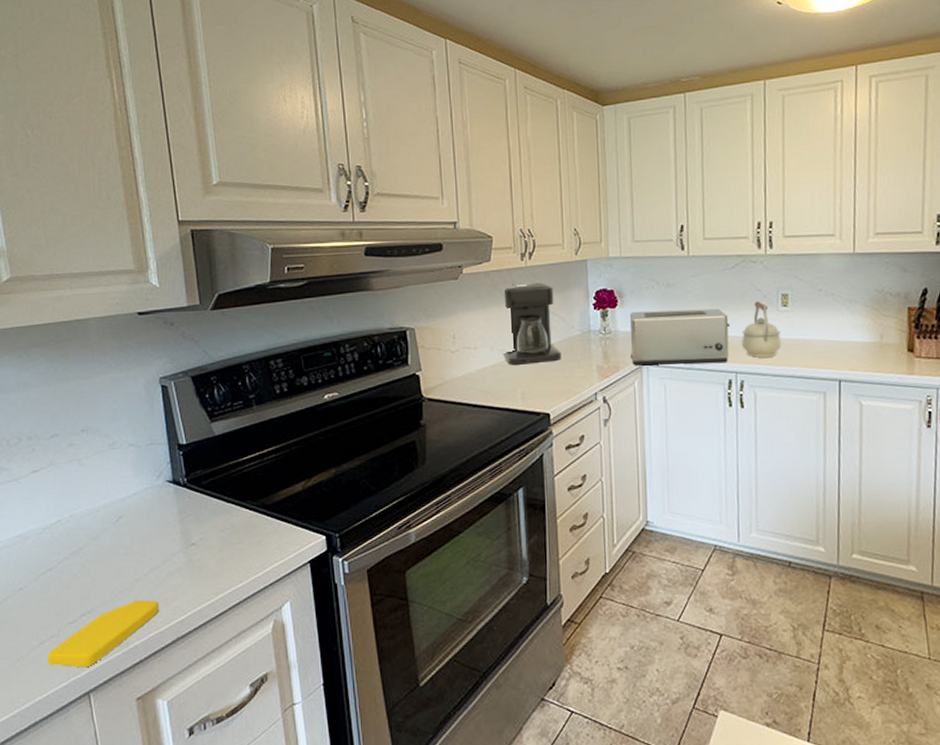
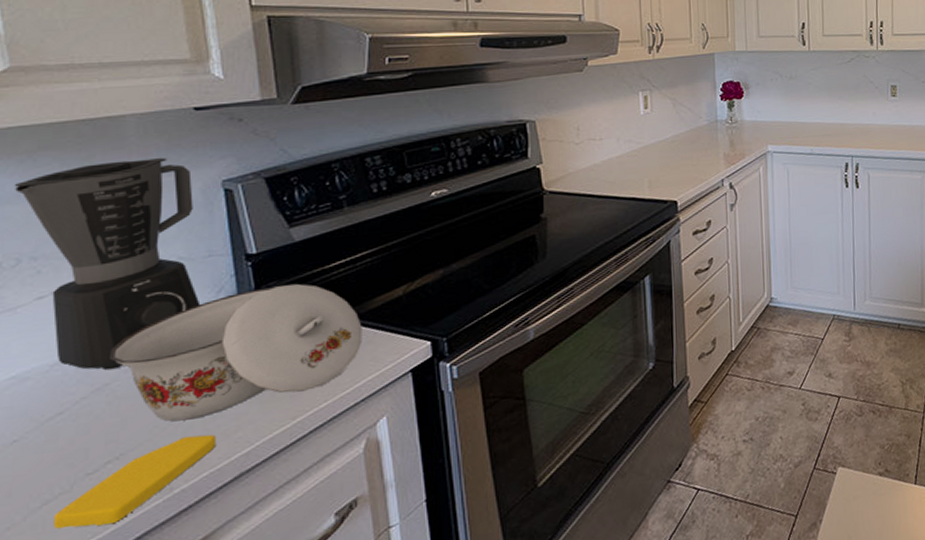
blender: none [15,356,146,537] -> present [13,158,201,371]
cooking pot: none [83,473,270,586] -> present [110,283,362,422]
coffee maker: present [502,283,562,365] -> none [629,75,689,155]
toaster: present [630,308,730,366] -> none [755,98,847,153]
kettle: present [741,301,782,358] -> none [856,92,891,143]

